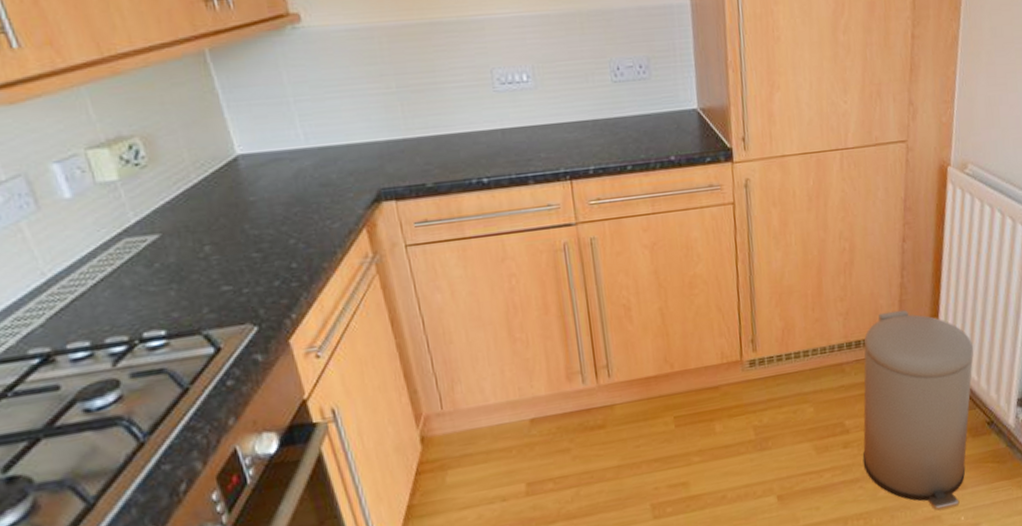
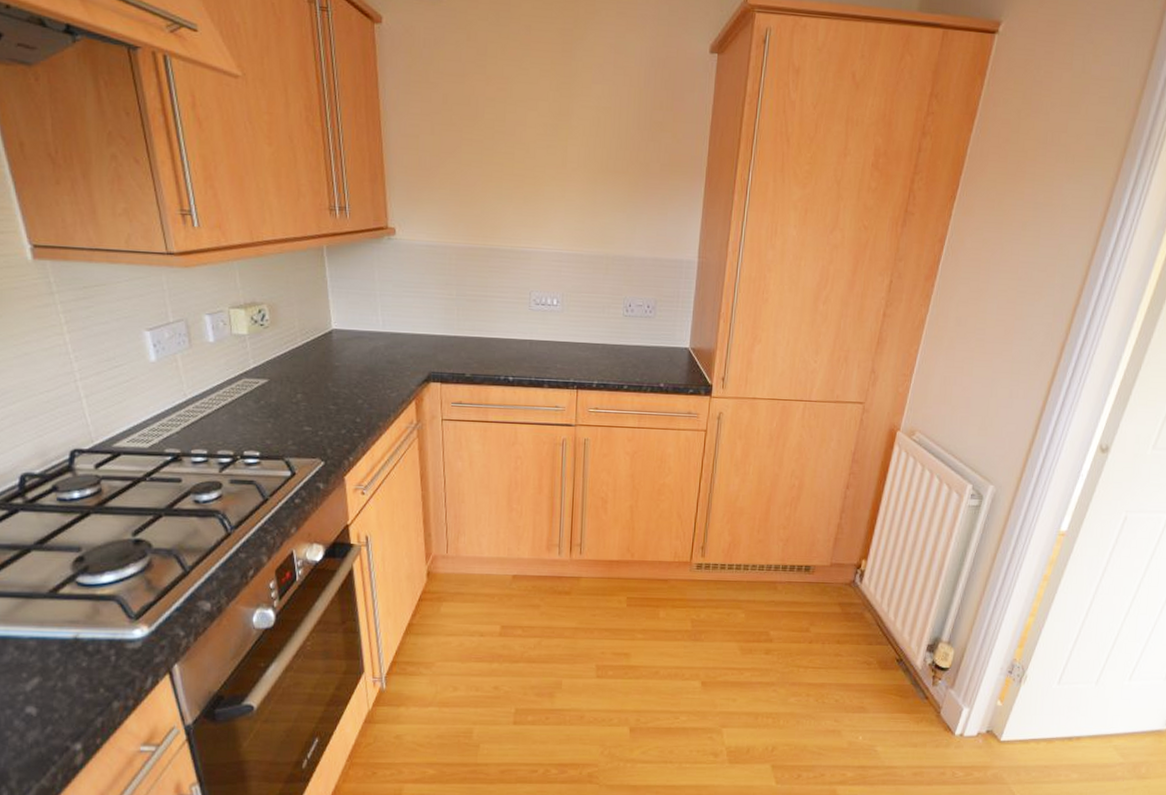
pedal bin: present [863,309,974,511] -> none [780,545,895,726]

